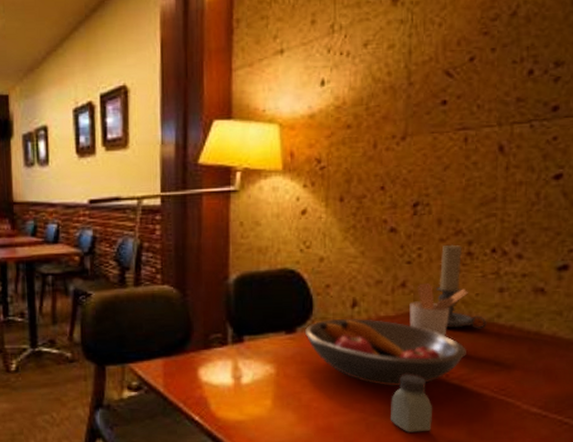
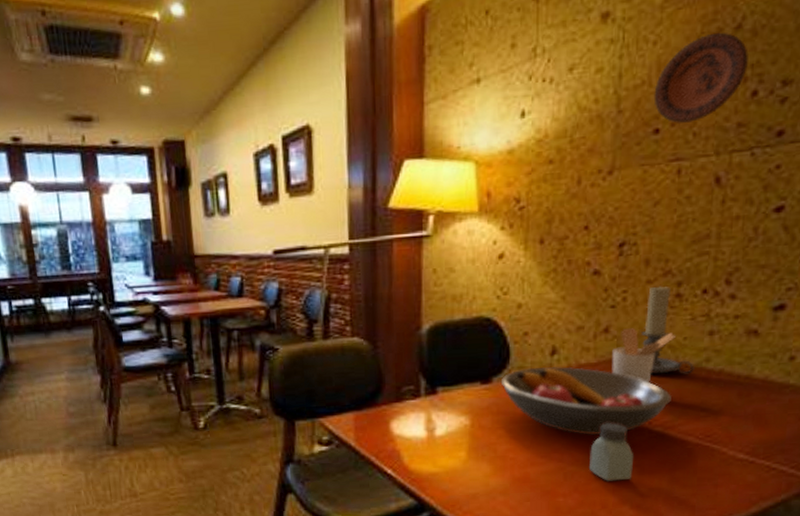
decorative plate: none [441,18,524,97] -> present [654,32,749,125]

